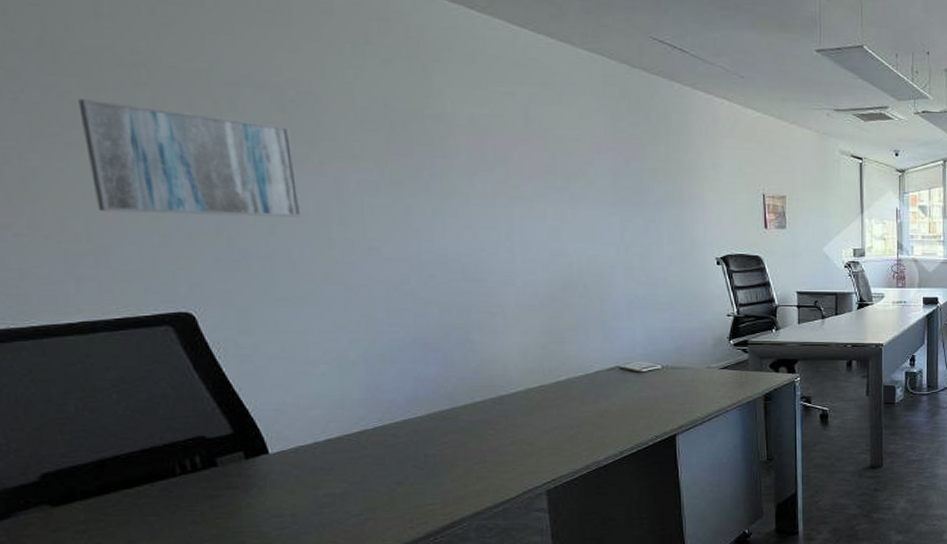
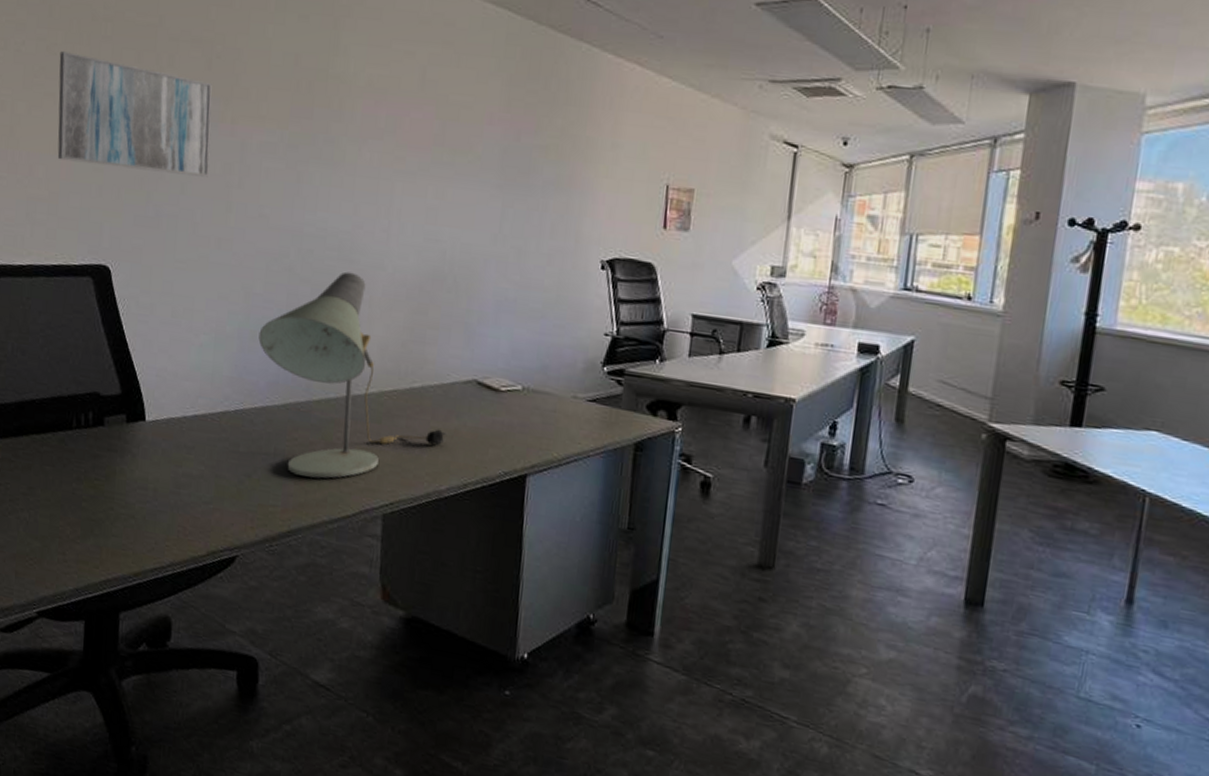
desk lamp: none [388,290,598,473] -> present [258,271,447,479]

